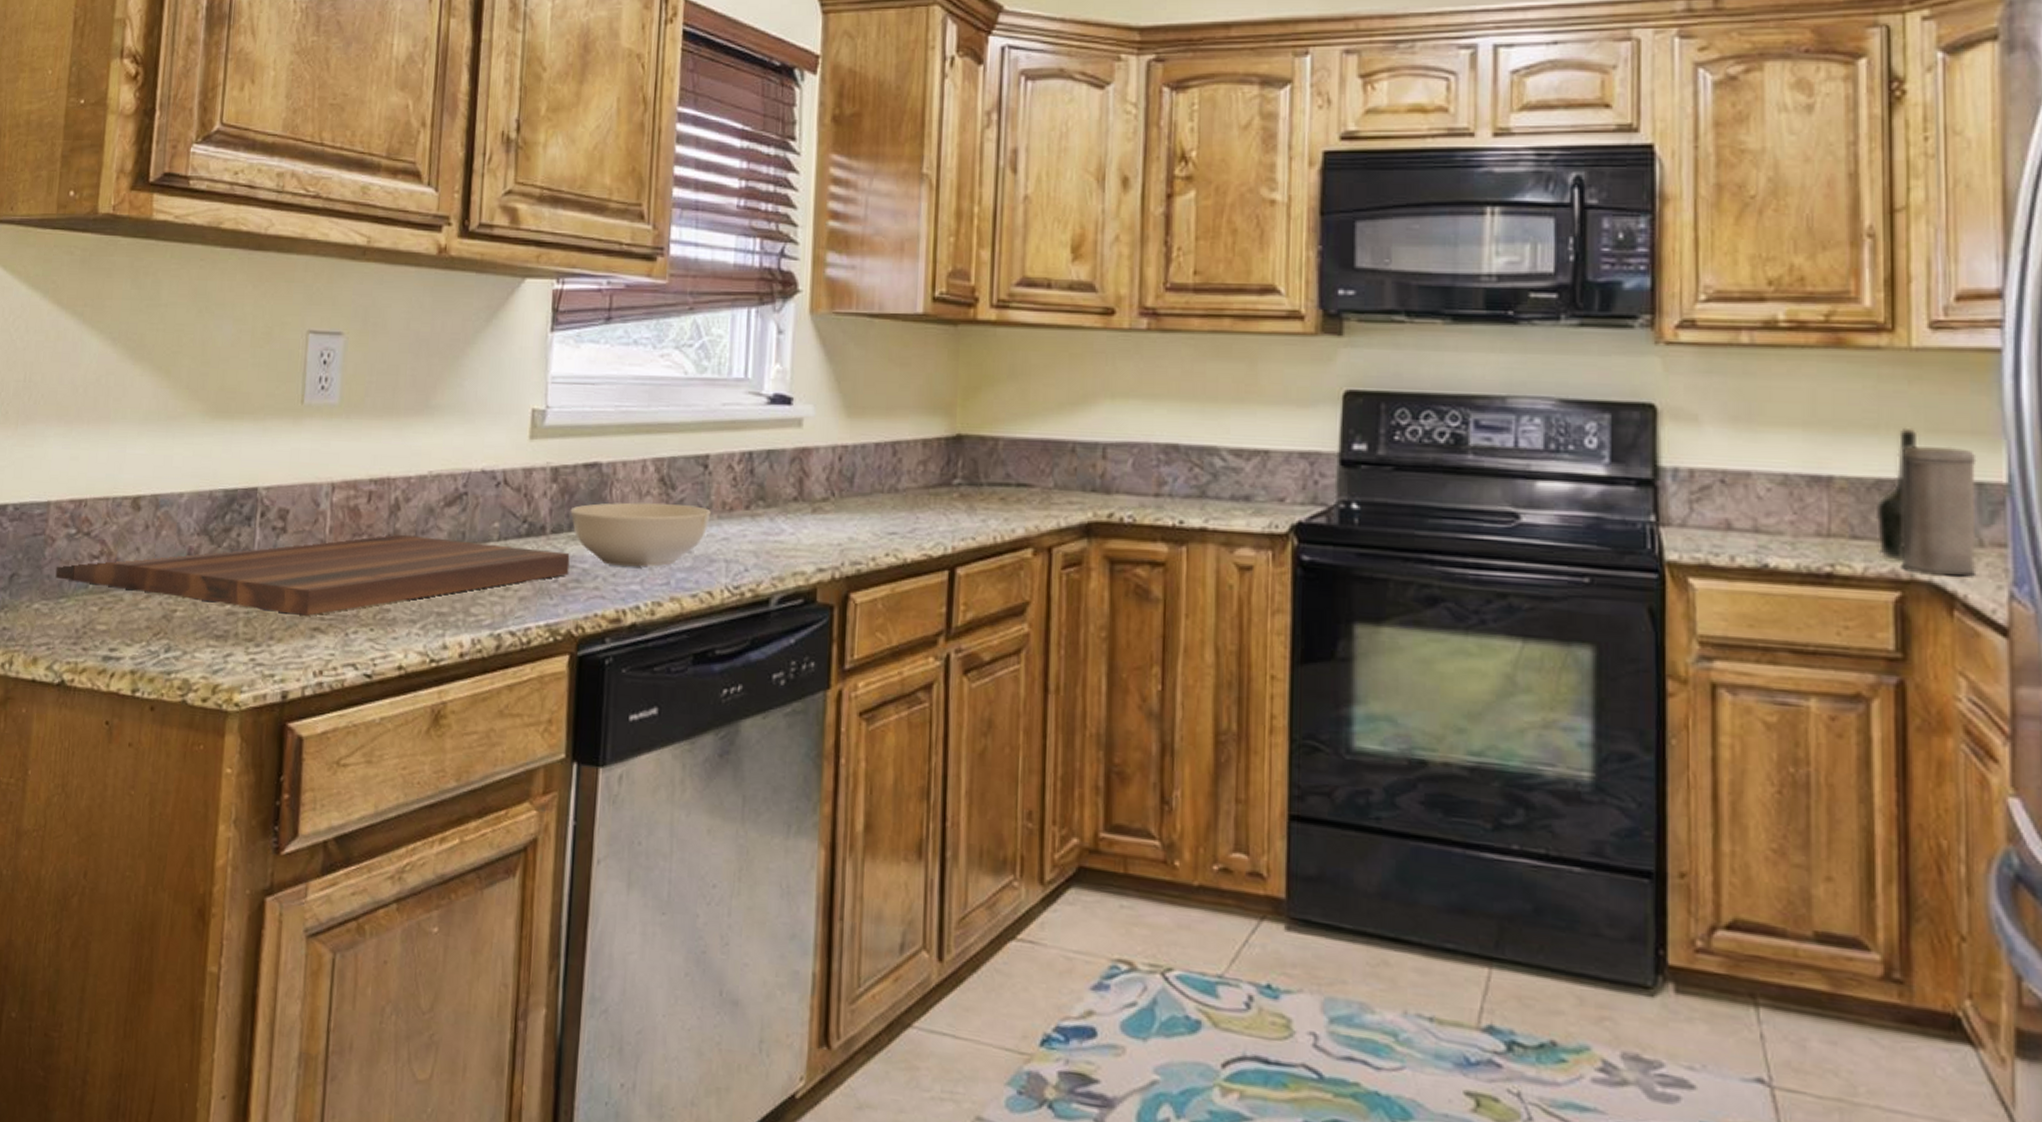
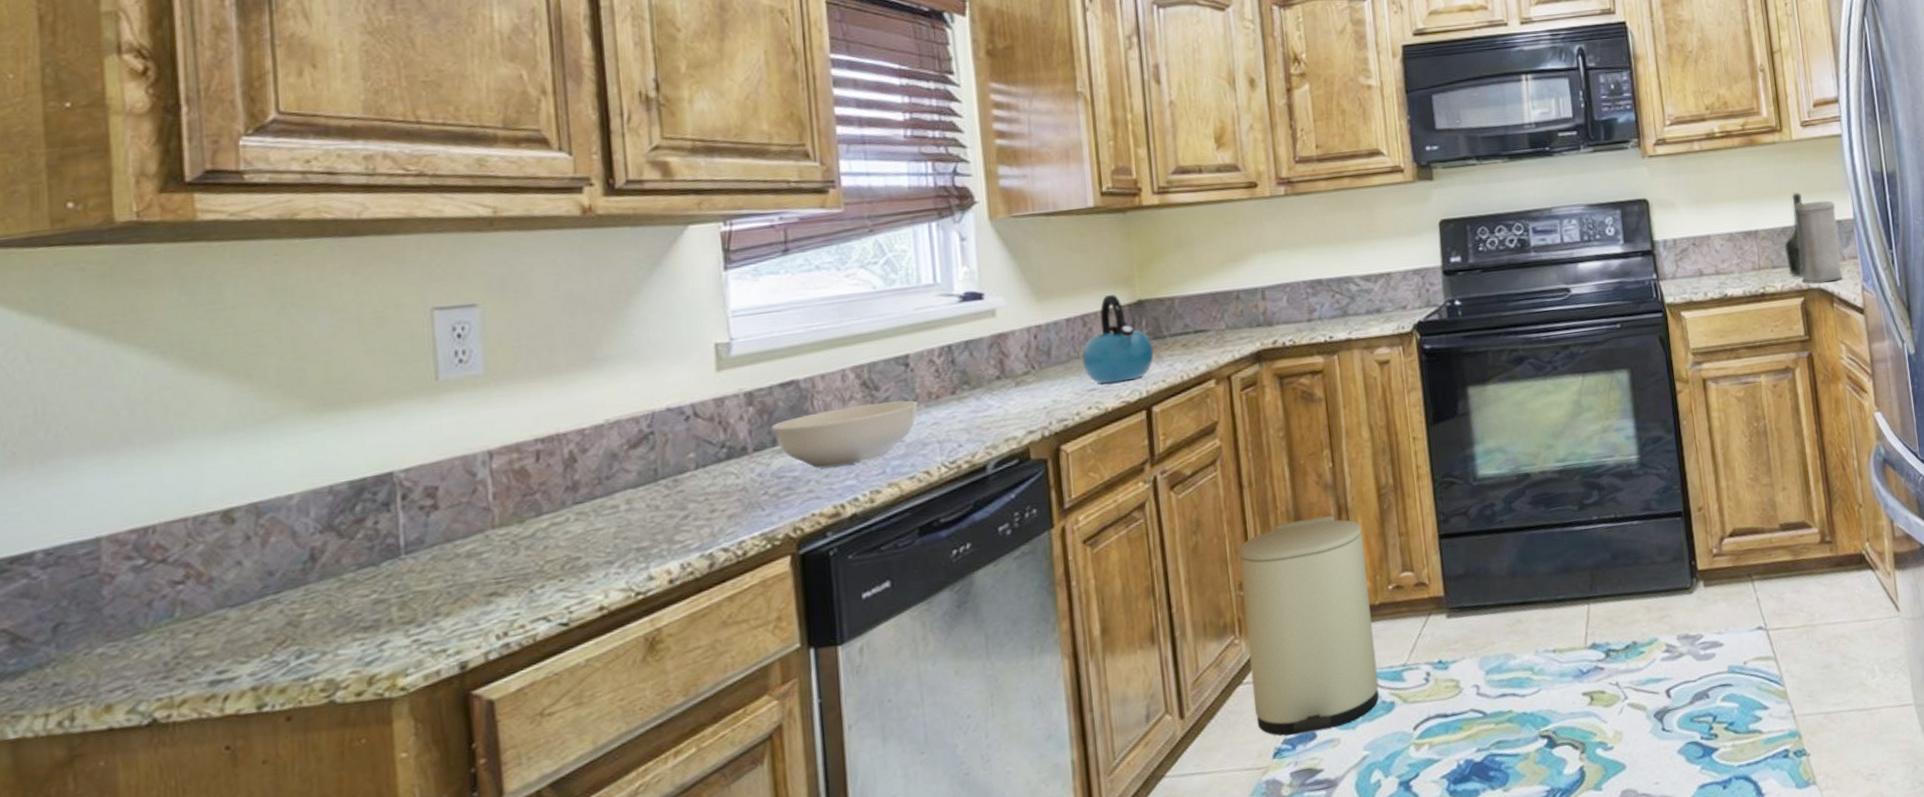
cutting board: present [55,533,570,616] -> none [122,466,779,616]
kettle: none [886,423,967,531] -> present [1082,295,1154,384]
pedal bin: none [1026,748,1188,1031] -> present [1237,515,1379,736]

